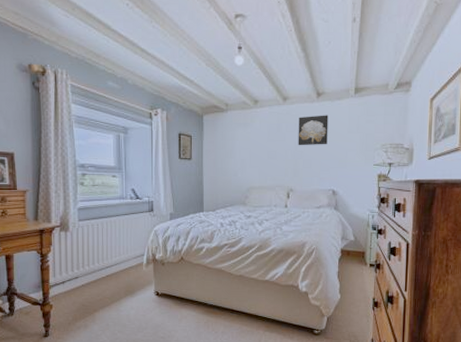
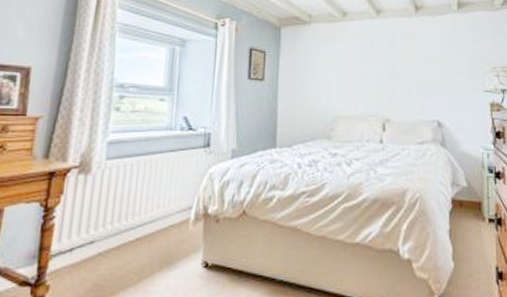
wall art: present [298,115,328,146] -> none [394,31,429,67]

